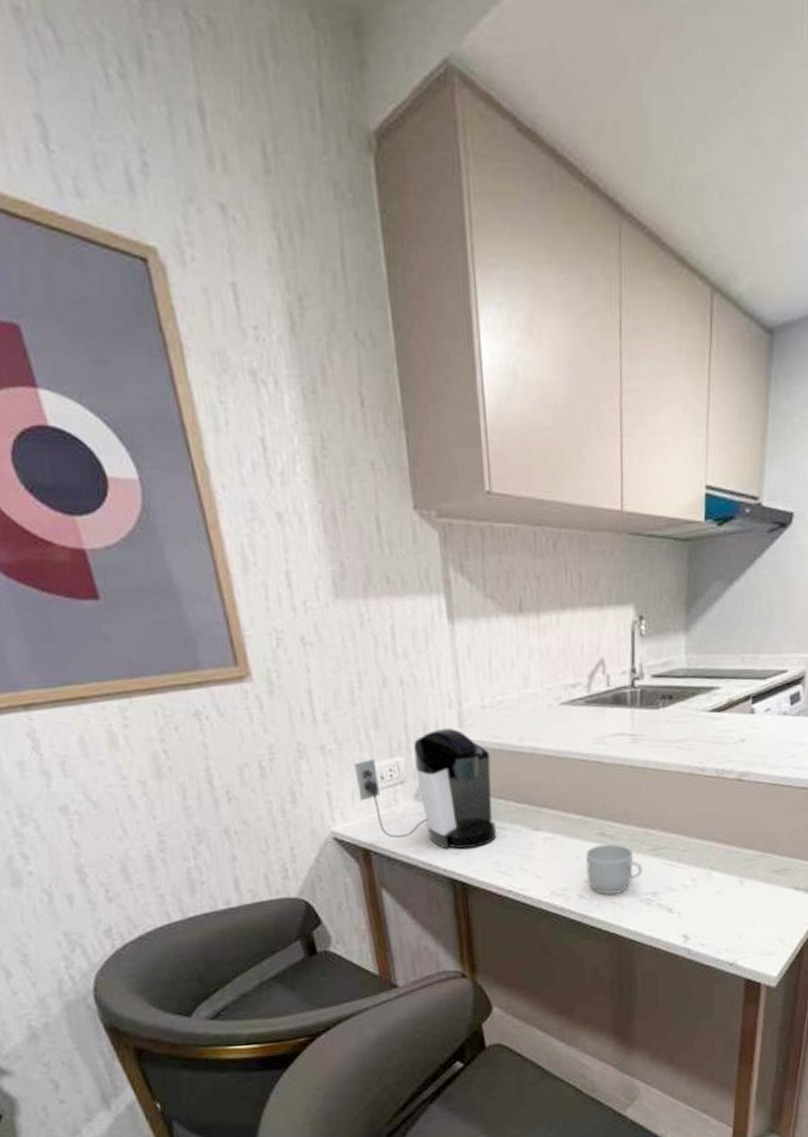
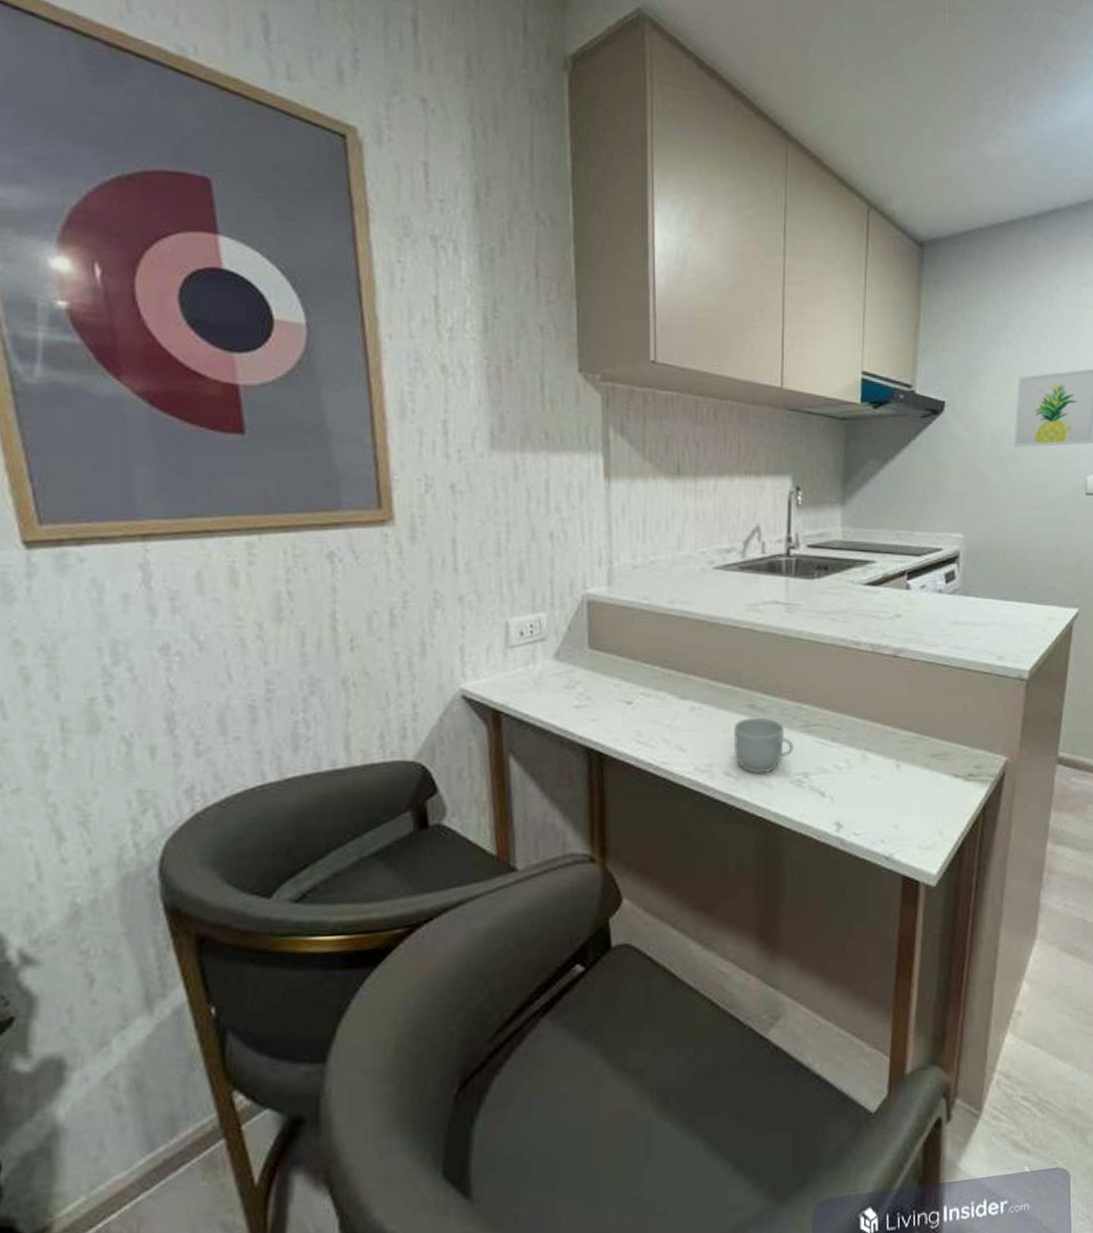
coffee maker: present [354,727,497,849] -> none [493,585,640,715]

